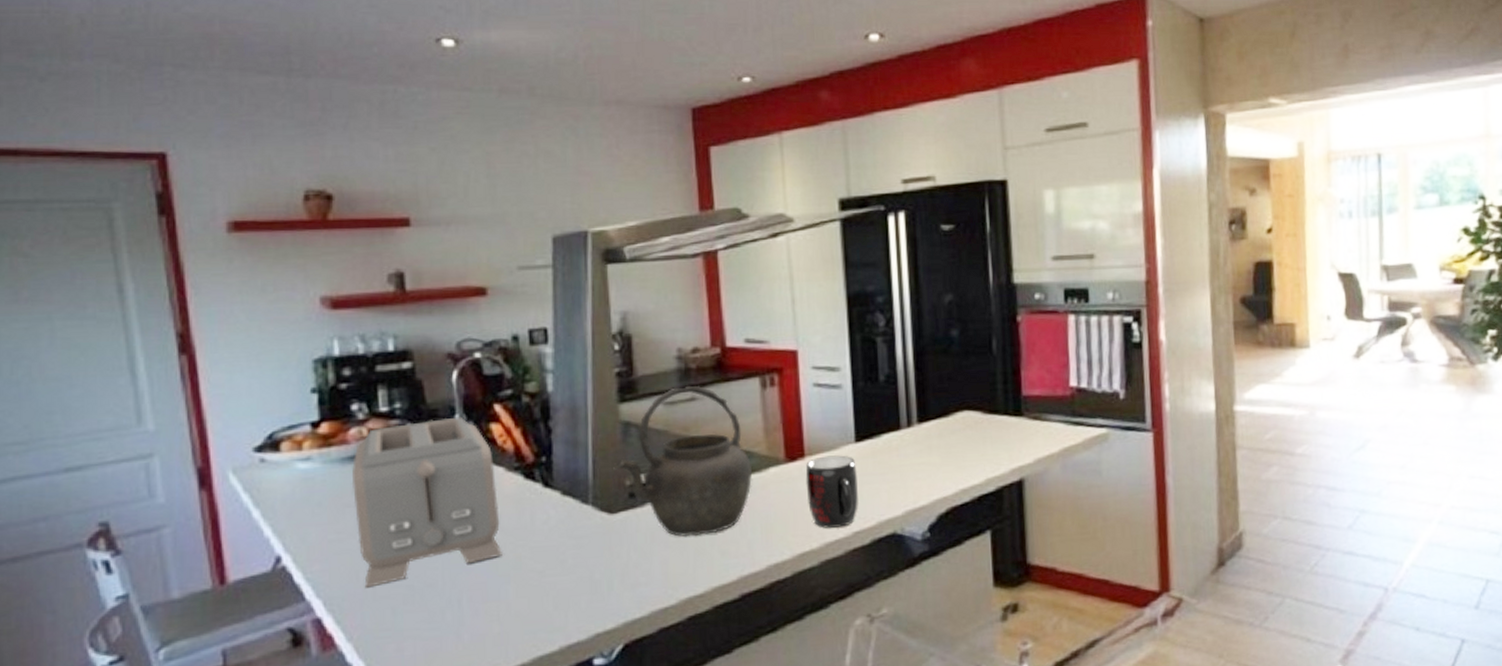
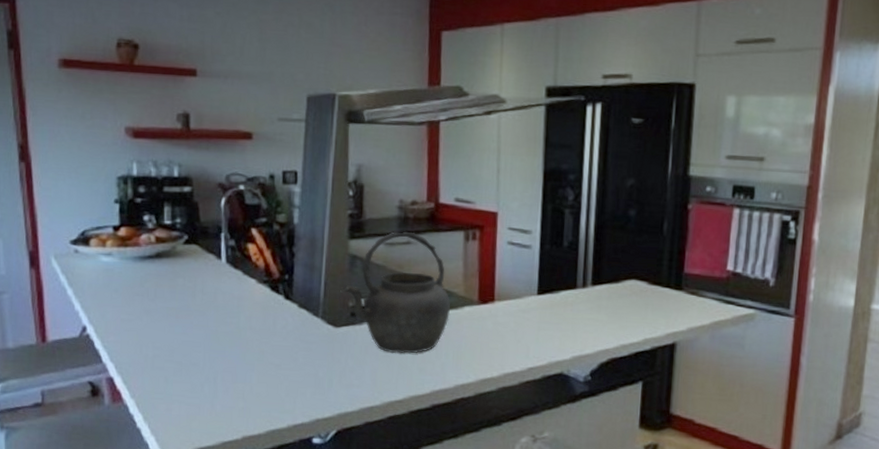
toaster: present [351,416,502,588] -> none [140,235,250,360]
mug: present [805,455,858,528] -> none [493,303,536,362]

